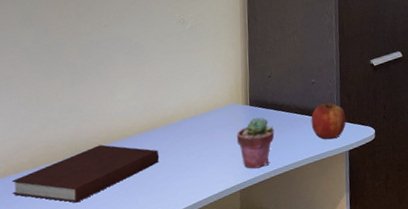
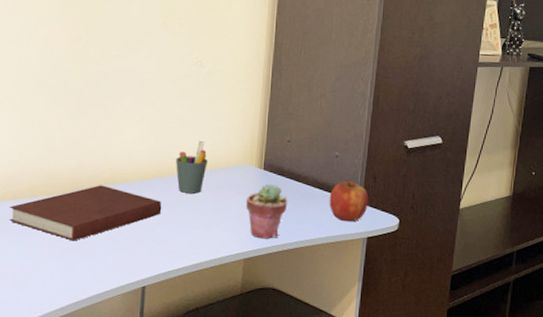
pen holder: none [167,88,198,139] -> present [175,140,208,193]

